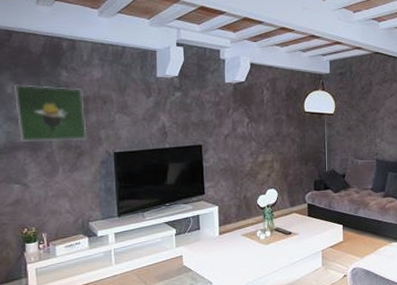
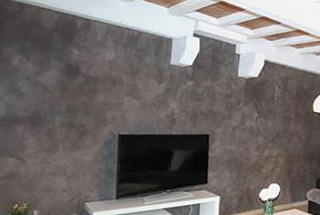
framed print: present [14,84,87,141] -> none [20,57,93,119]

